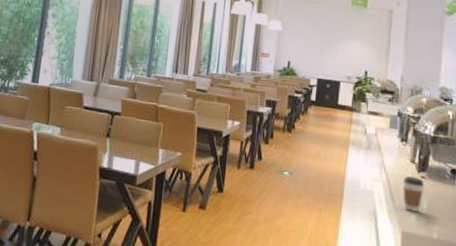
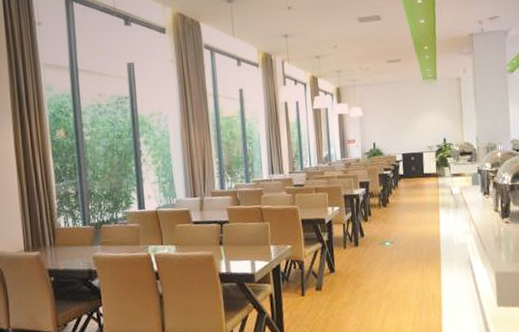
coffee cup: present [403,176,424,212] -> none [490,223,509,254]

